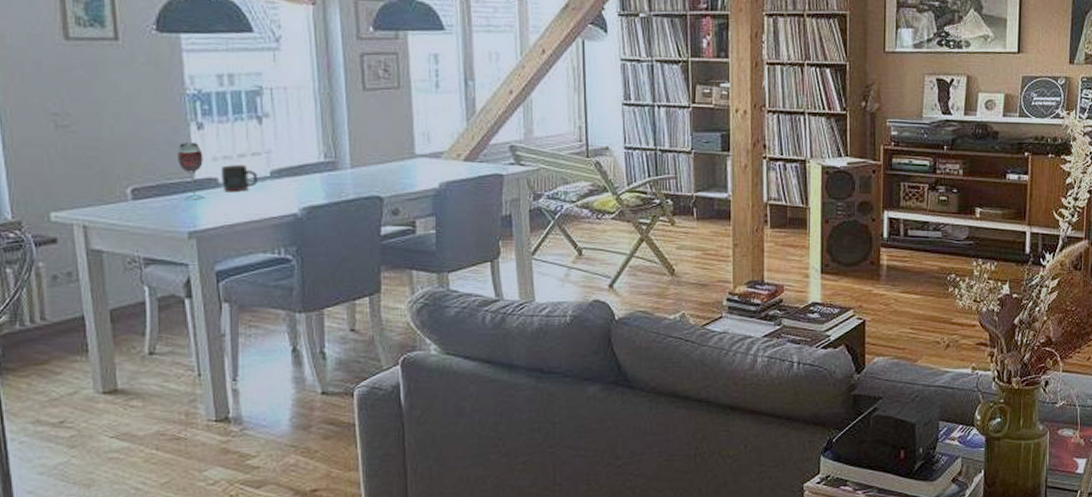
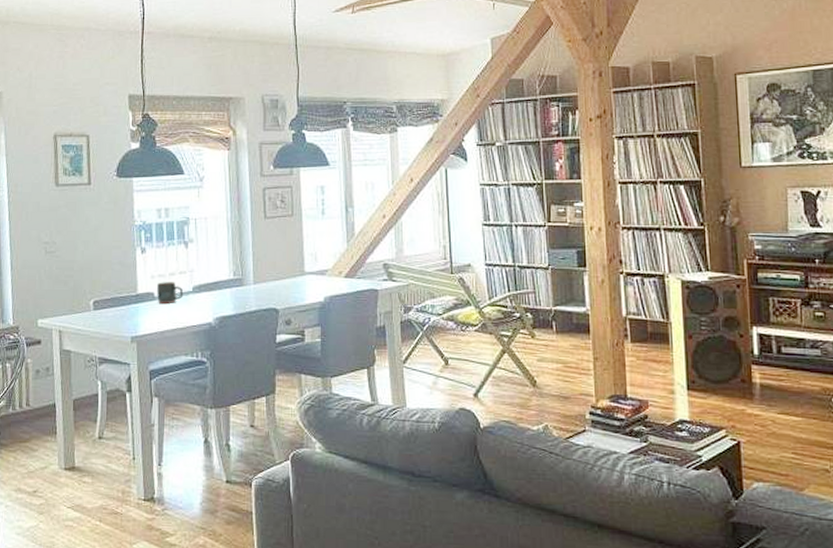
wineglass: present [178,143,205,201] -> none [126,264,145,312]

